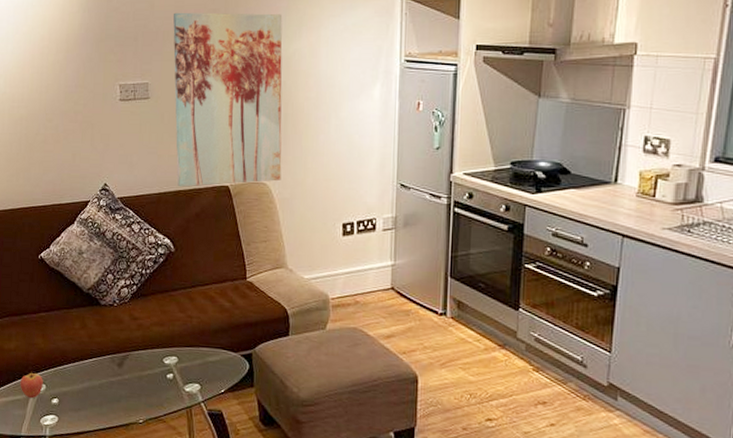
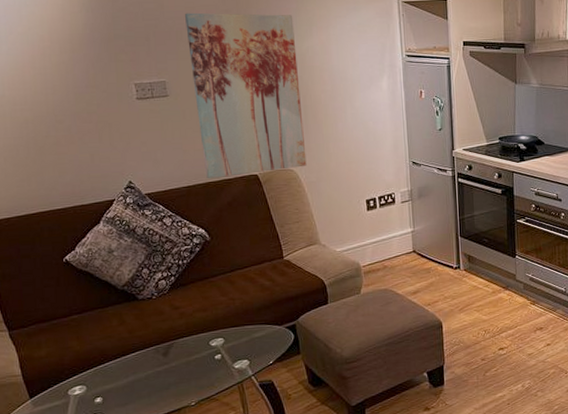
fruit: present [20,371,43,399] -> none [56,375,83,402]

